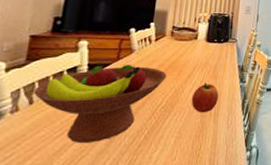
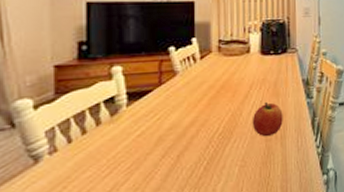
fruit bowl: present [33,64,167,144] -> none [70,88,220,181]

